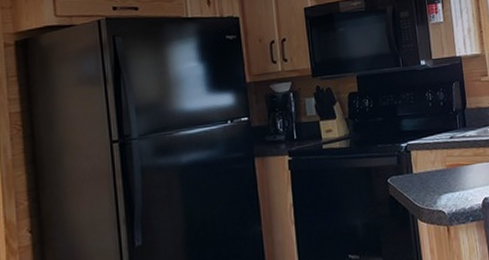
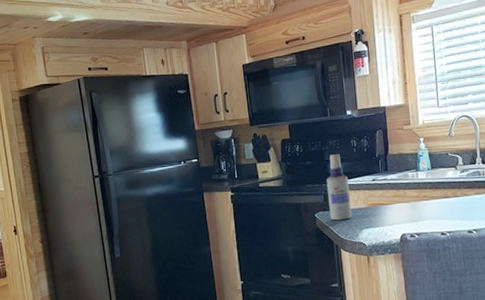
spray bottle: none [400,109,429,186] -> present [327,154,352,221]

